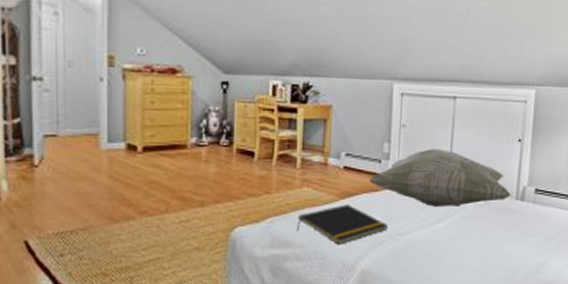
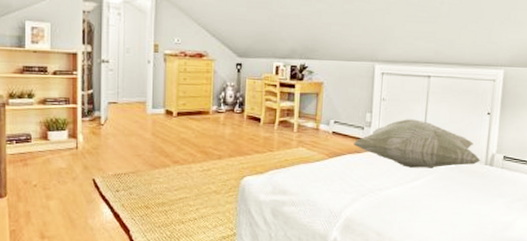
notepad: present [296,204,388,245] -> none [292,162,369,195]

